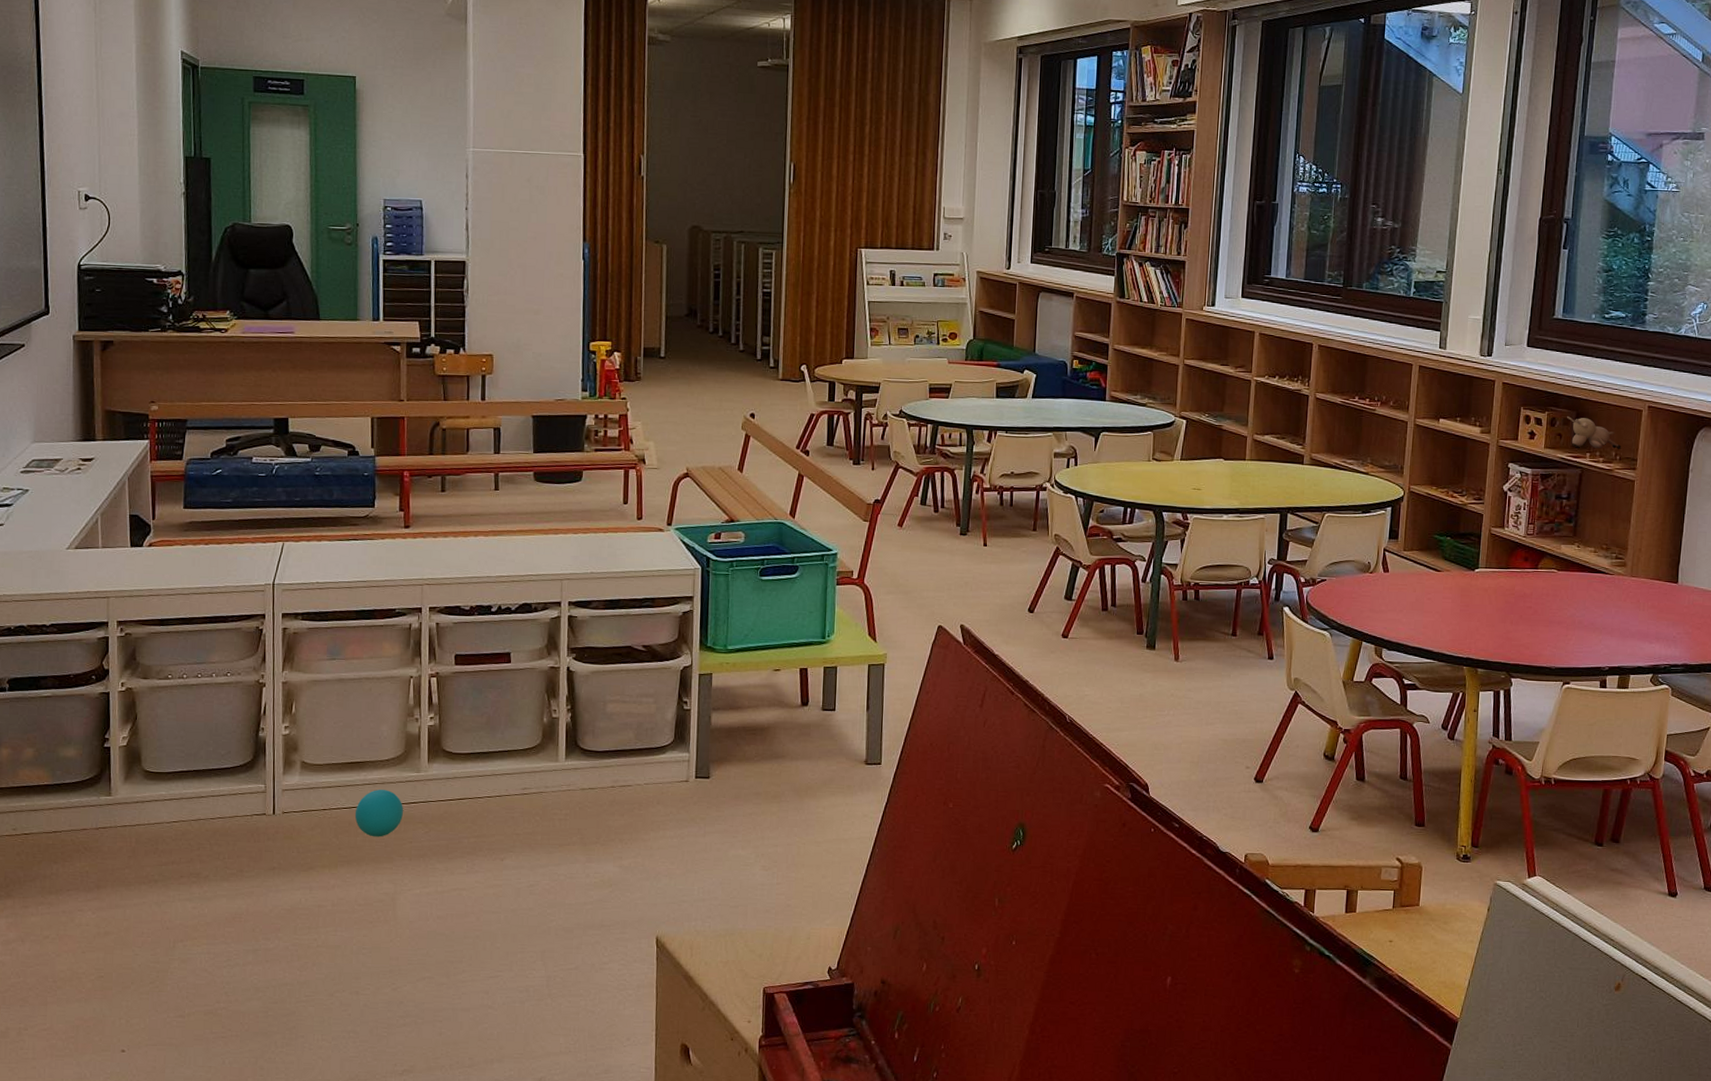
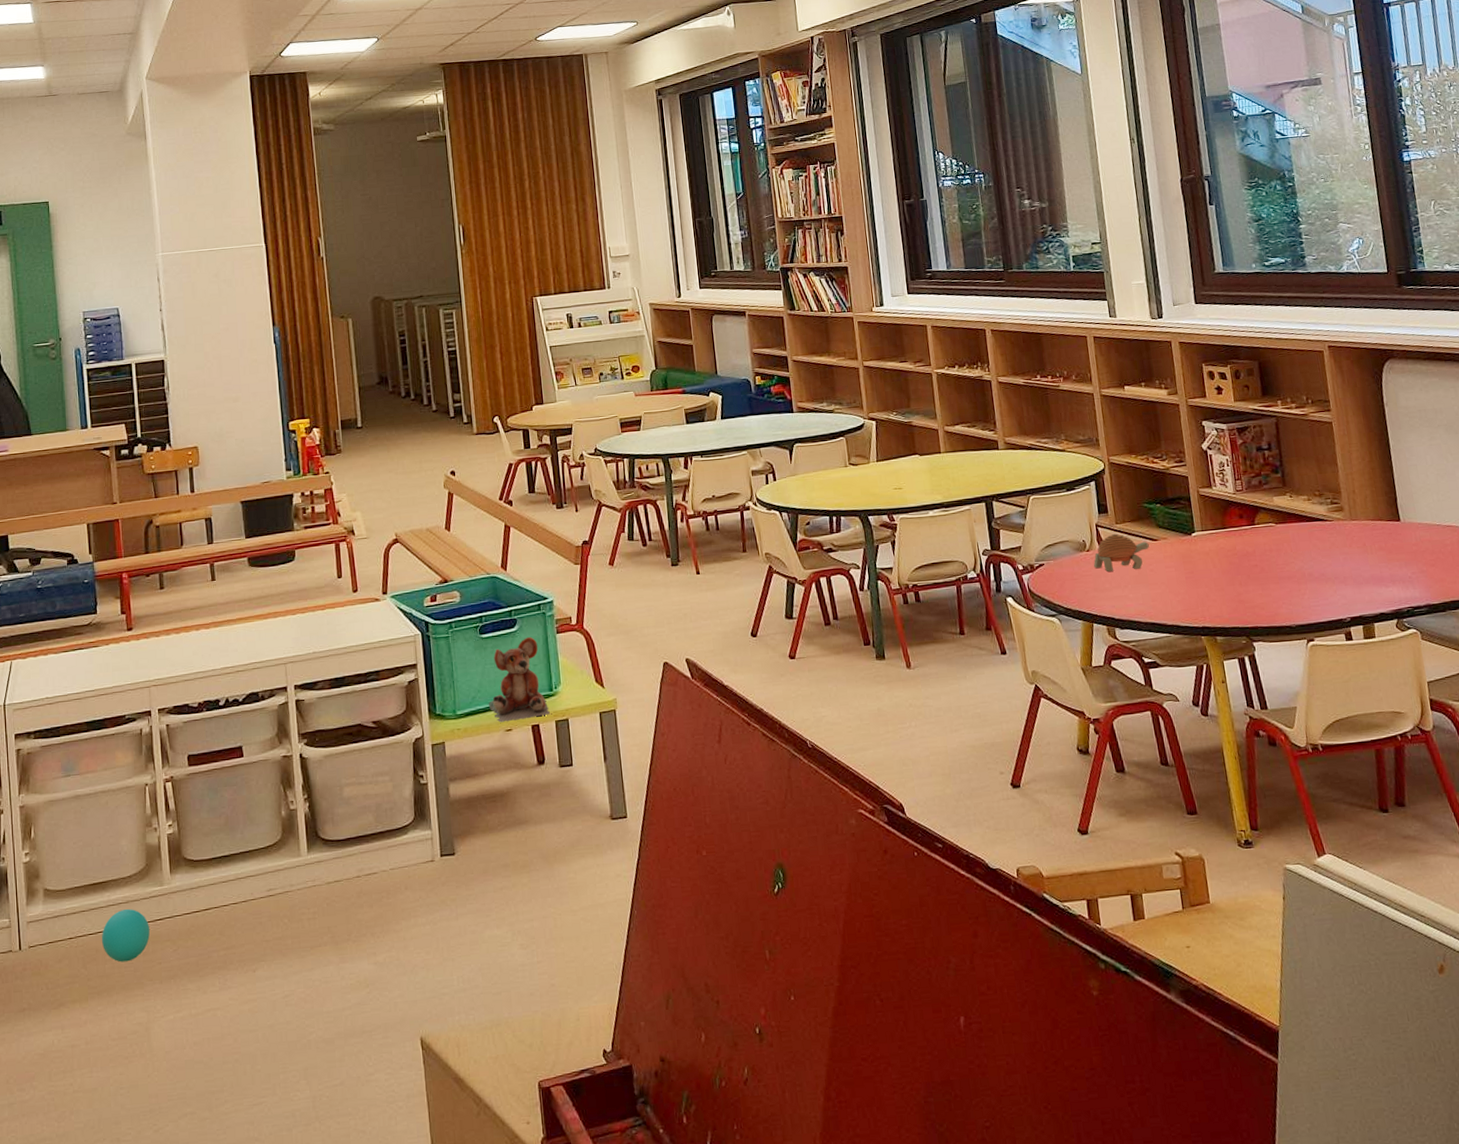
stuffed animal: none [759,584,821,662] -> present [488,636,551,723]
toy animal: none [1373,560,1432,596] -> present [1093,534,1149,572]
toy animal: present [1567,416,1622,450] -> none [1250,366,1311,397]

